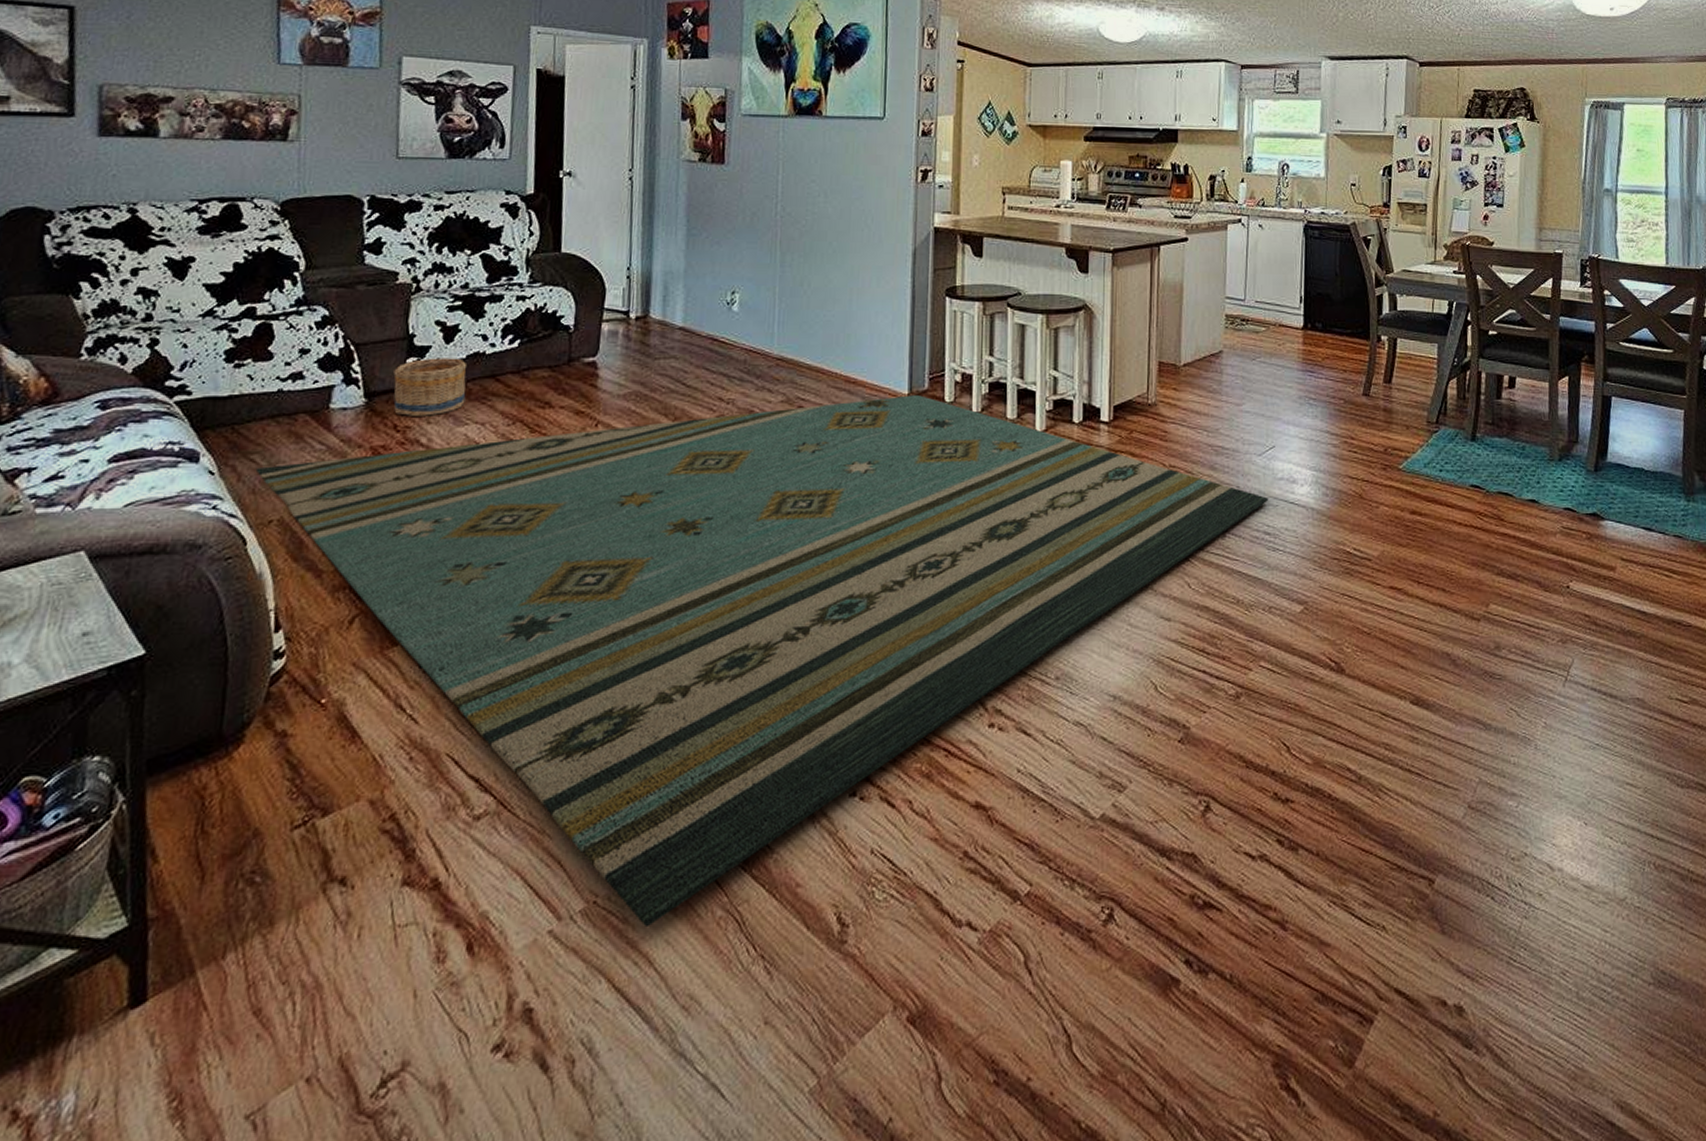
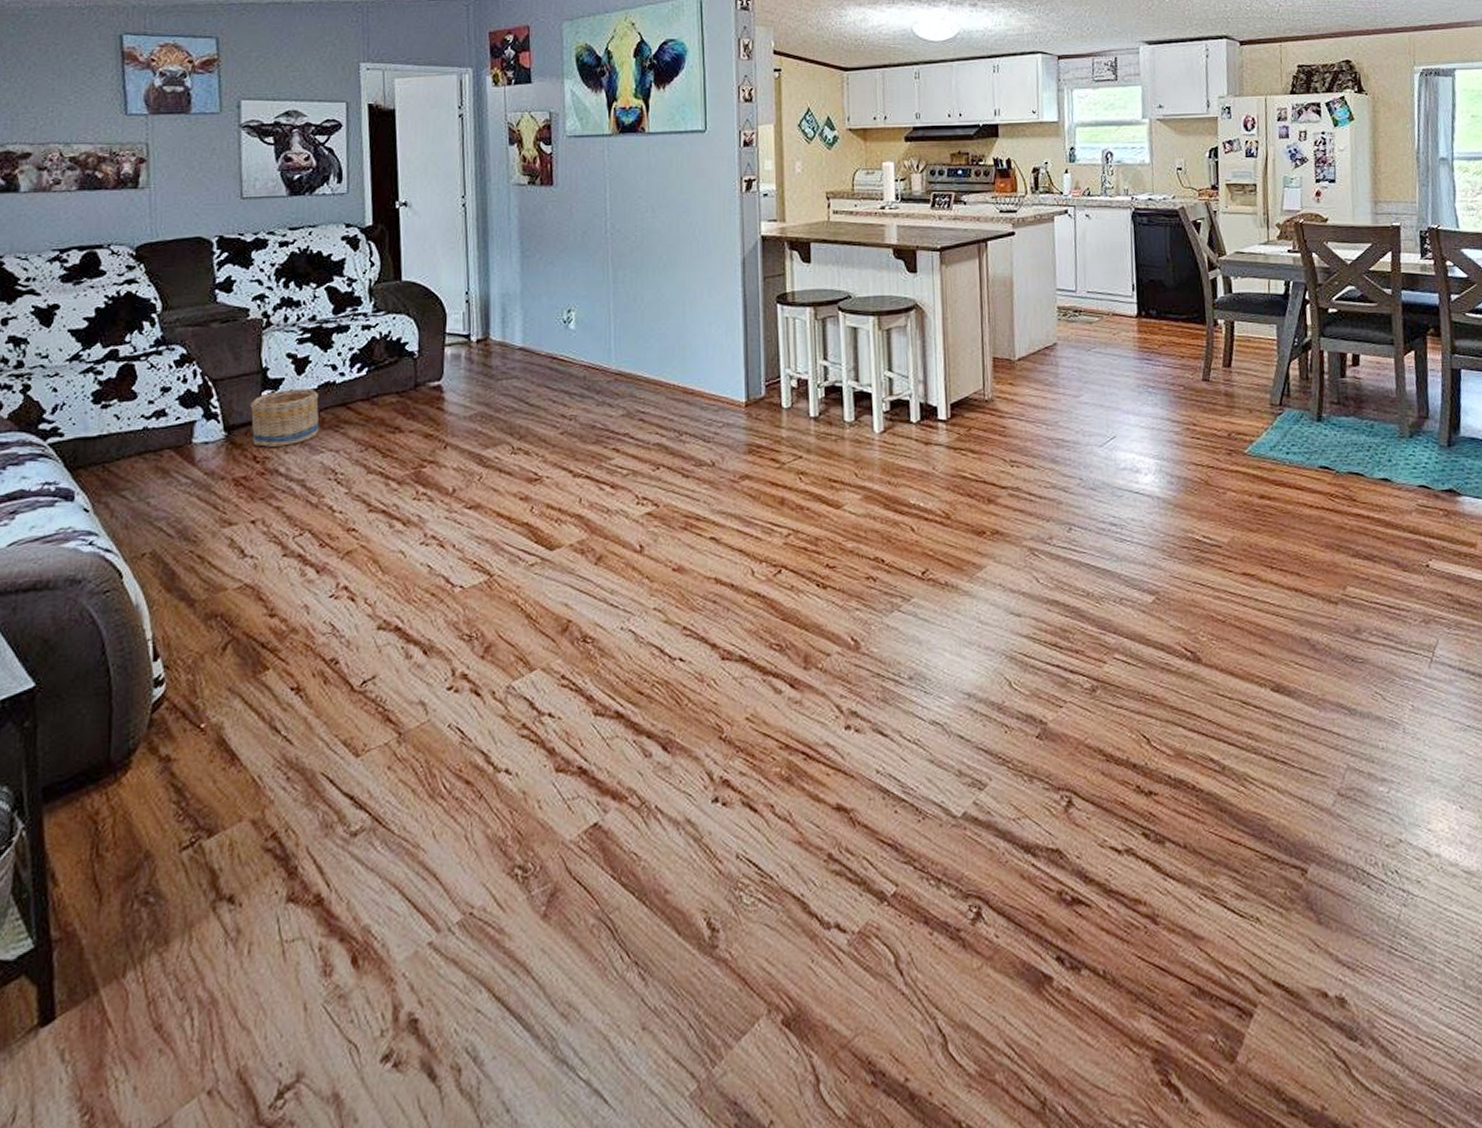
rug: present [255,395,1268,928] -> none [127,403,1112,937]

